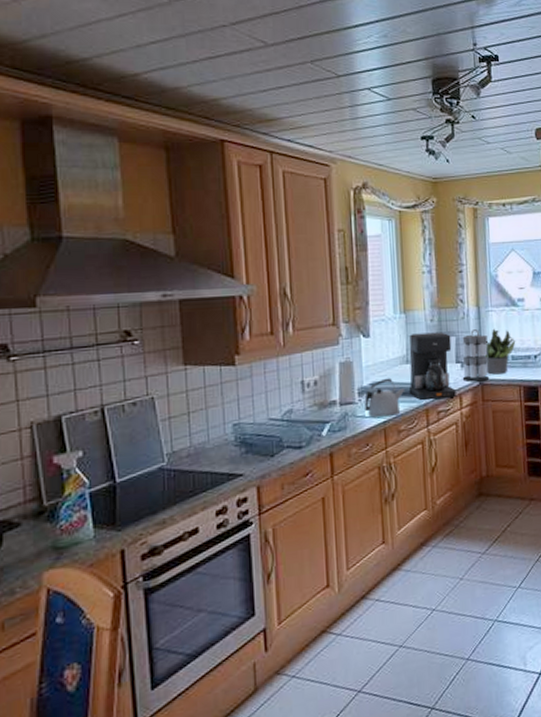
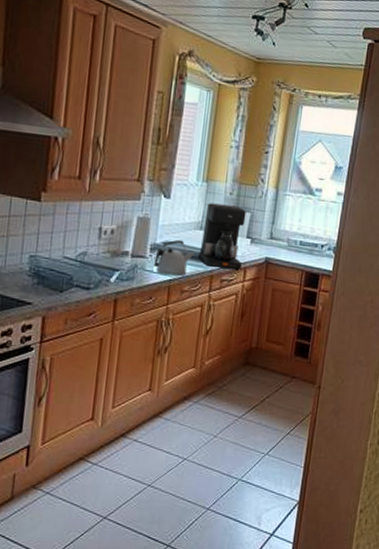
spice rack: present [462,329,490,383] -> none [249,209,280,260]
potted plant: present [485,328,516,376] -> none [274,212,307,258]

